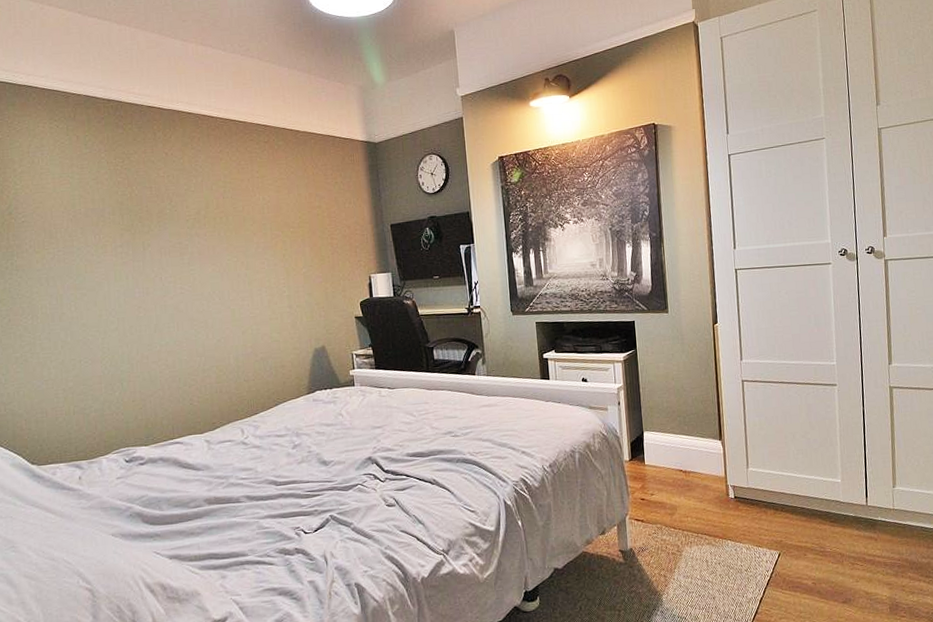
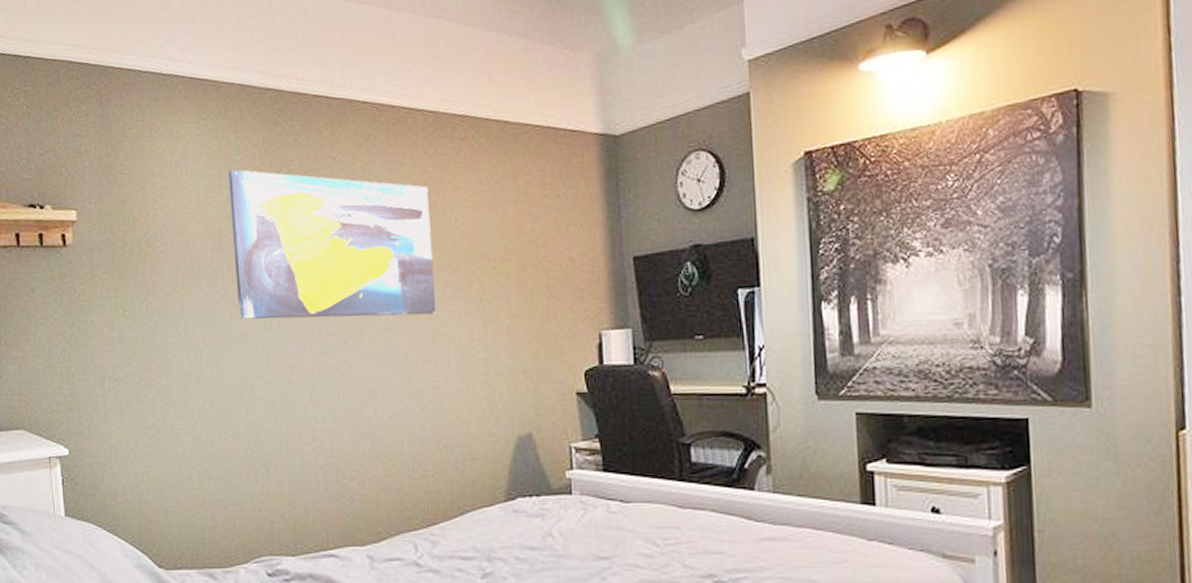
wall art: none [79,159,251,273] -> present [229,169,436,320]

